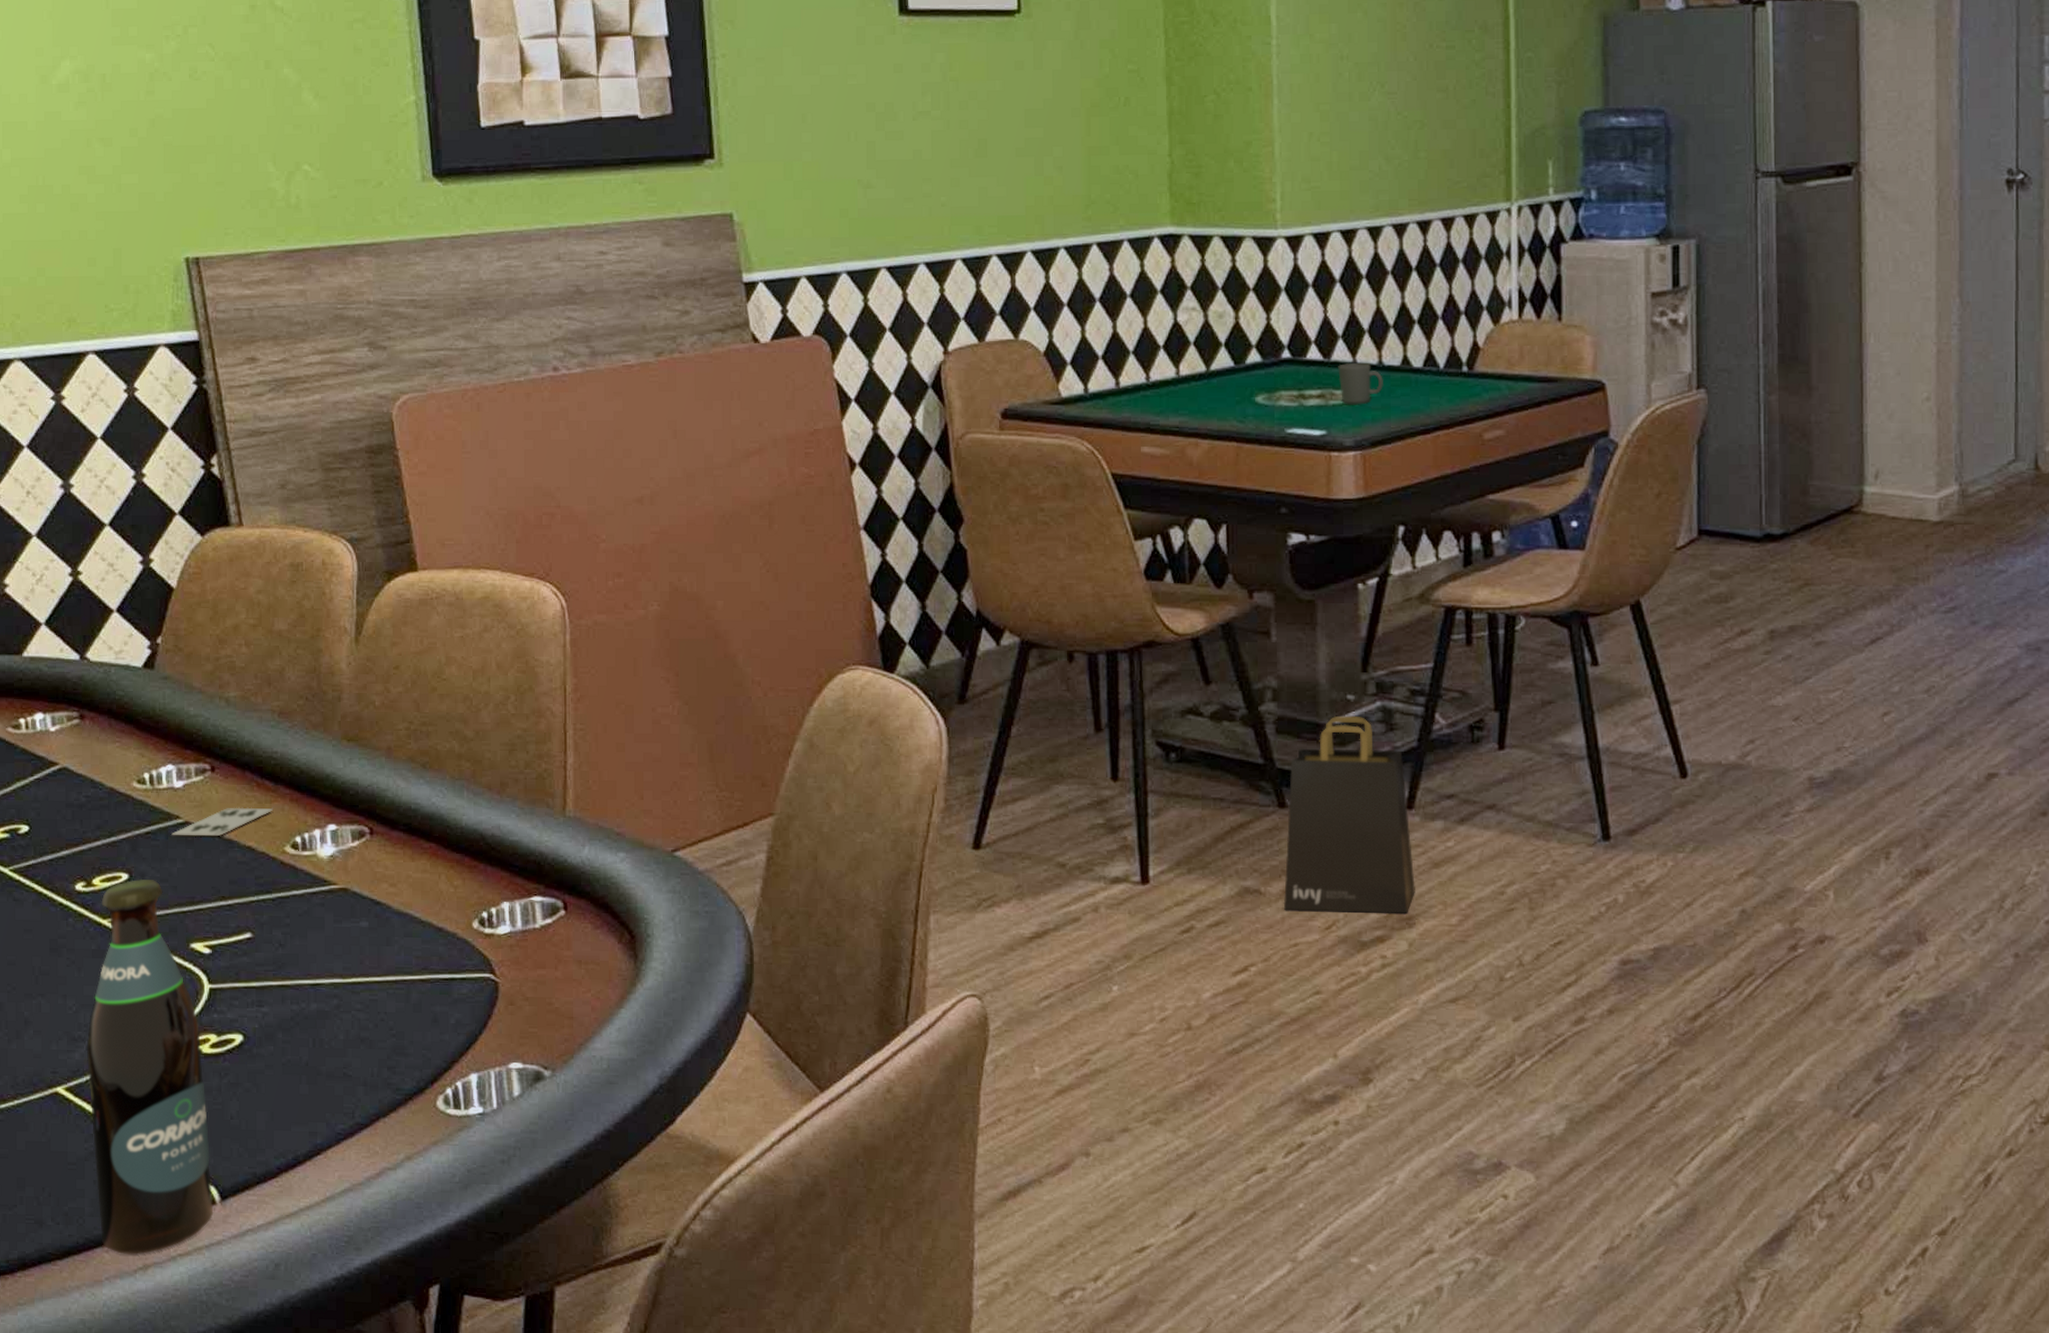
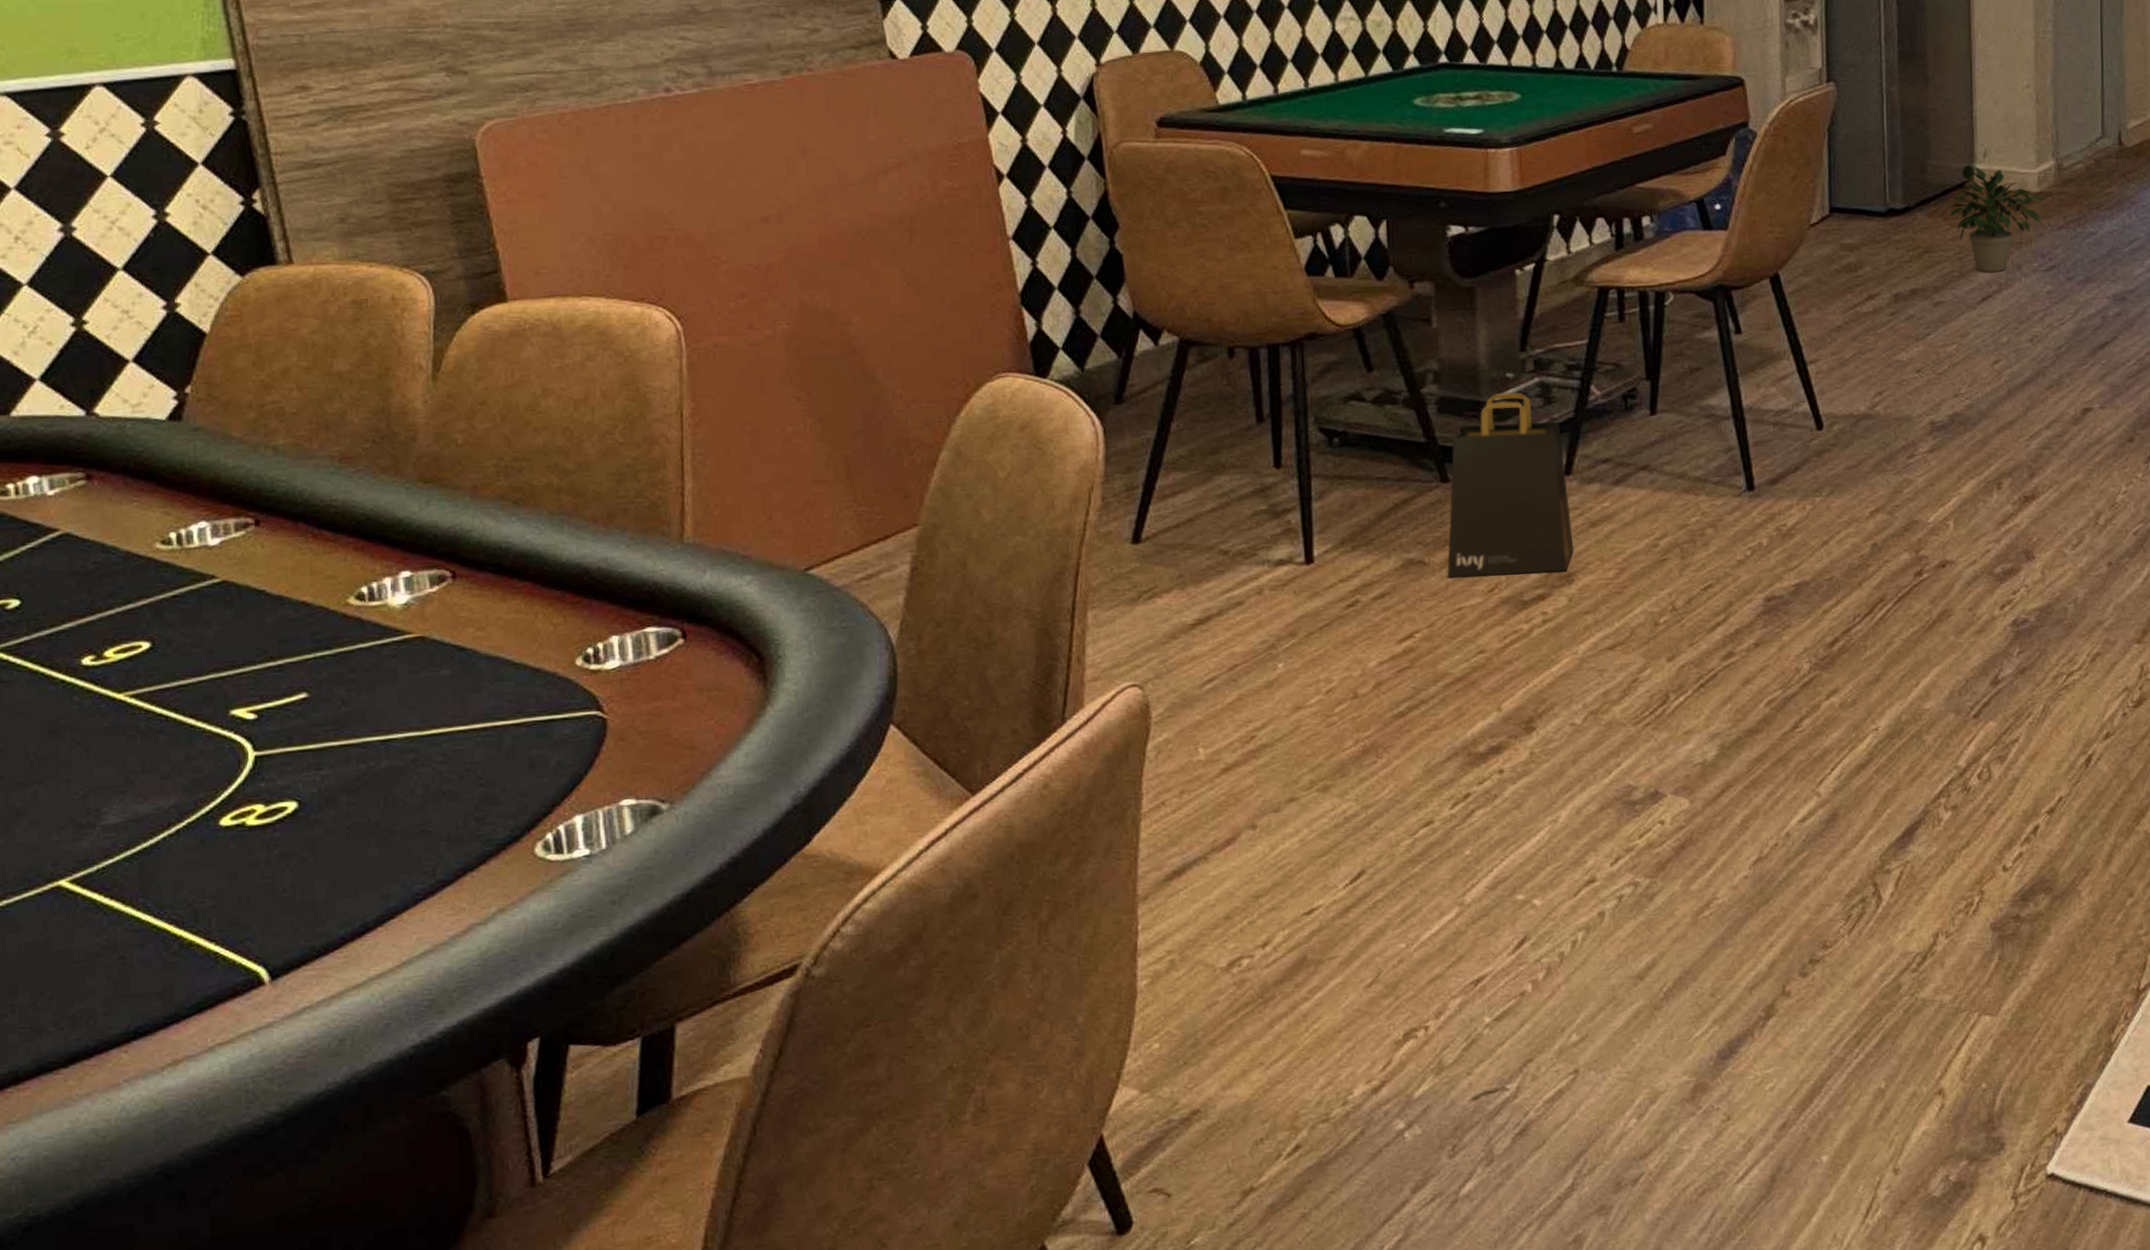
bottle: present [86,878,213,1254] -> none [97,646,261,1052]
playing card: present [171,807,274,837] -> none [205,558,334,598]
mug: present [1338,362,1383,405] -> none [1494,65,1537,105]
potted plant: none [1833,487,1947,610] -> present [1949,164,2046,272]

